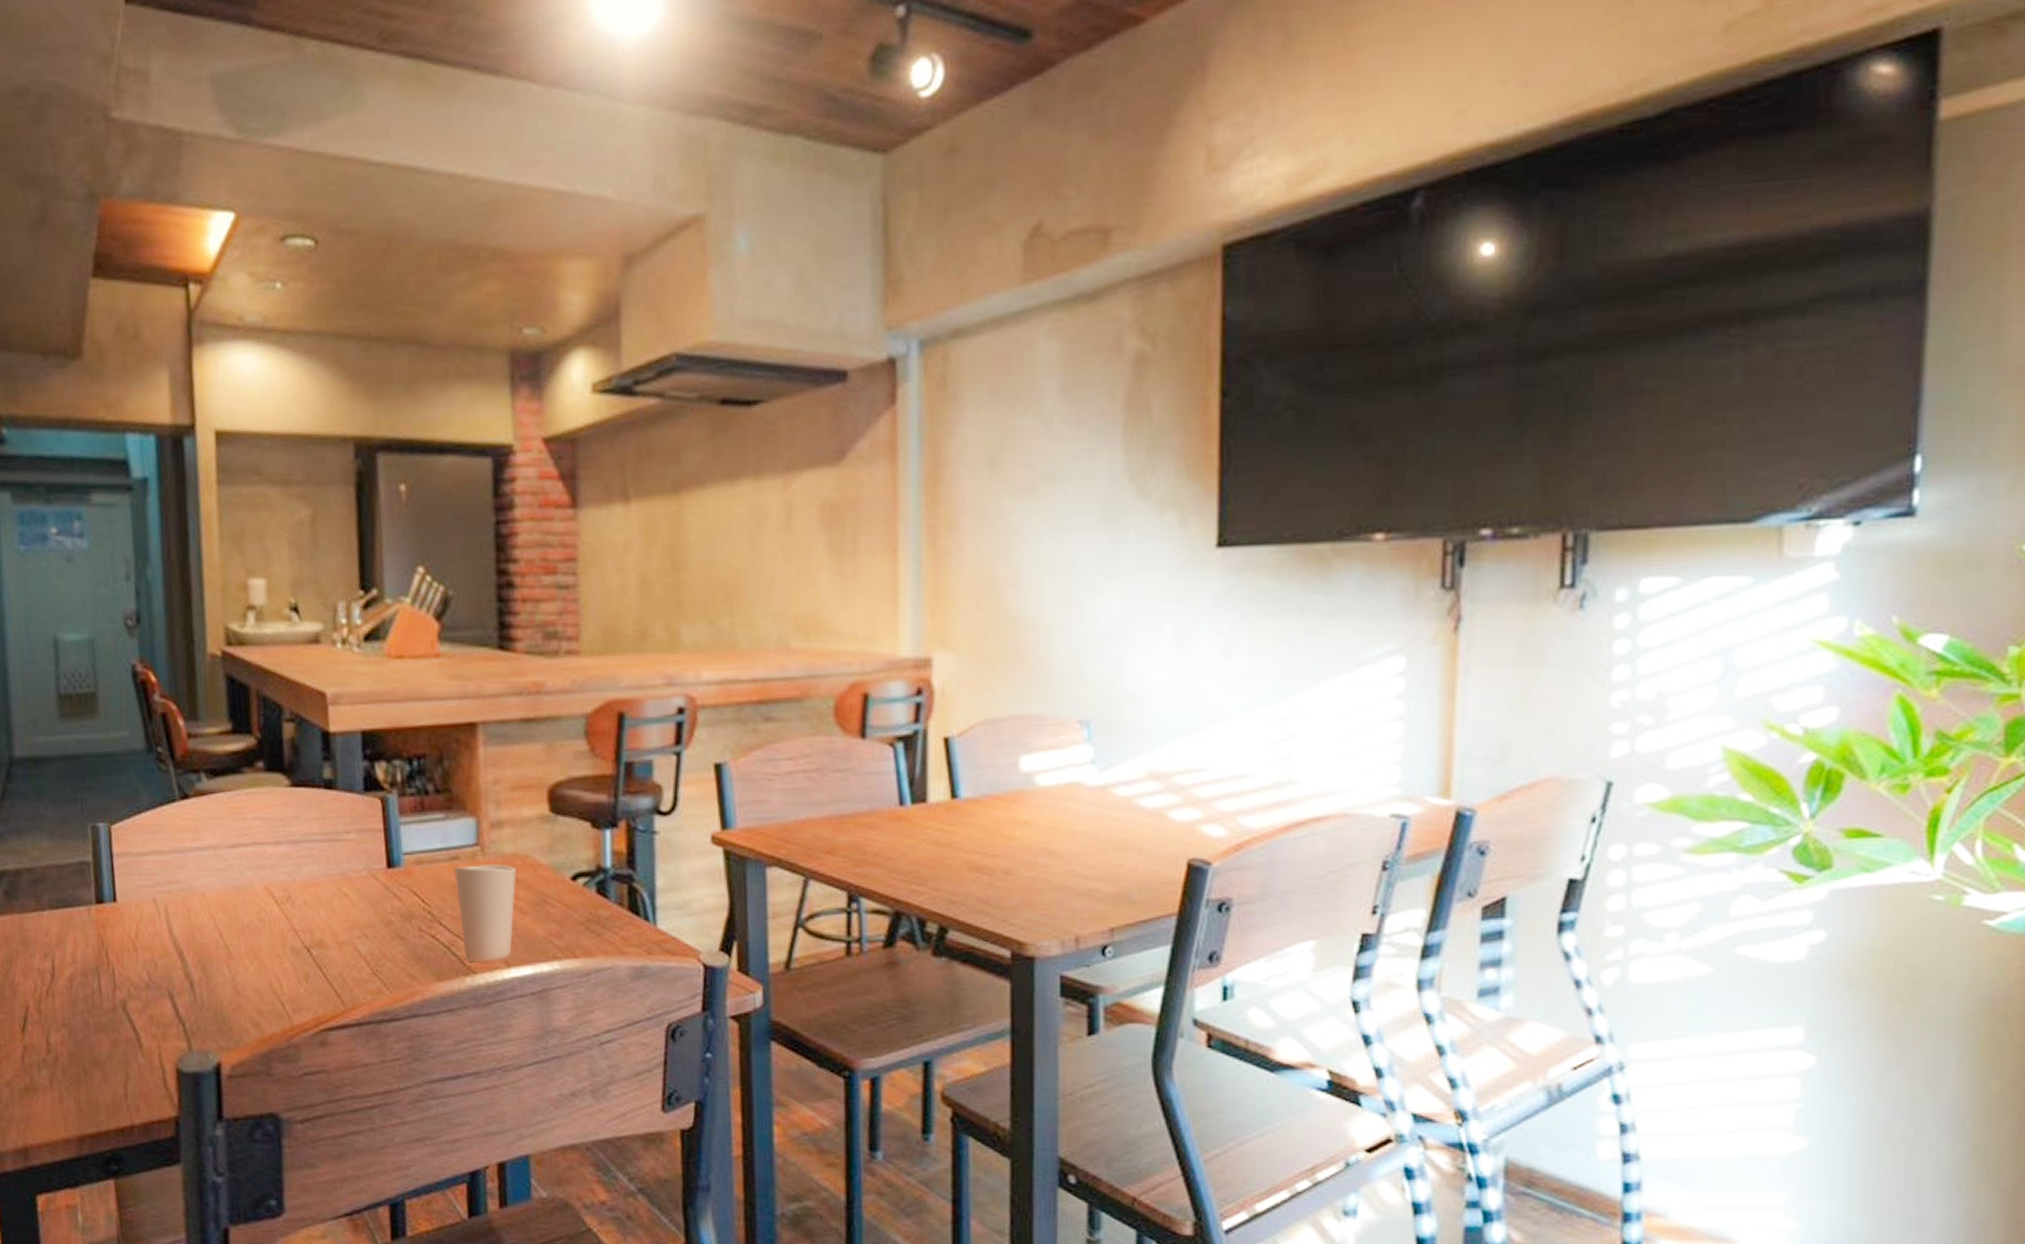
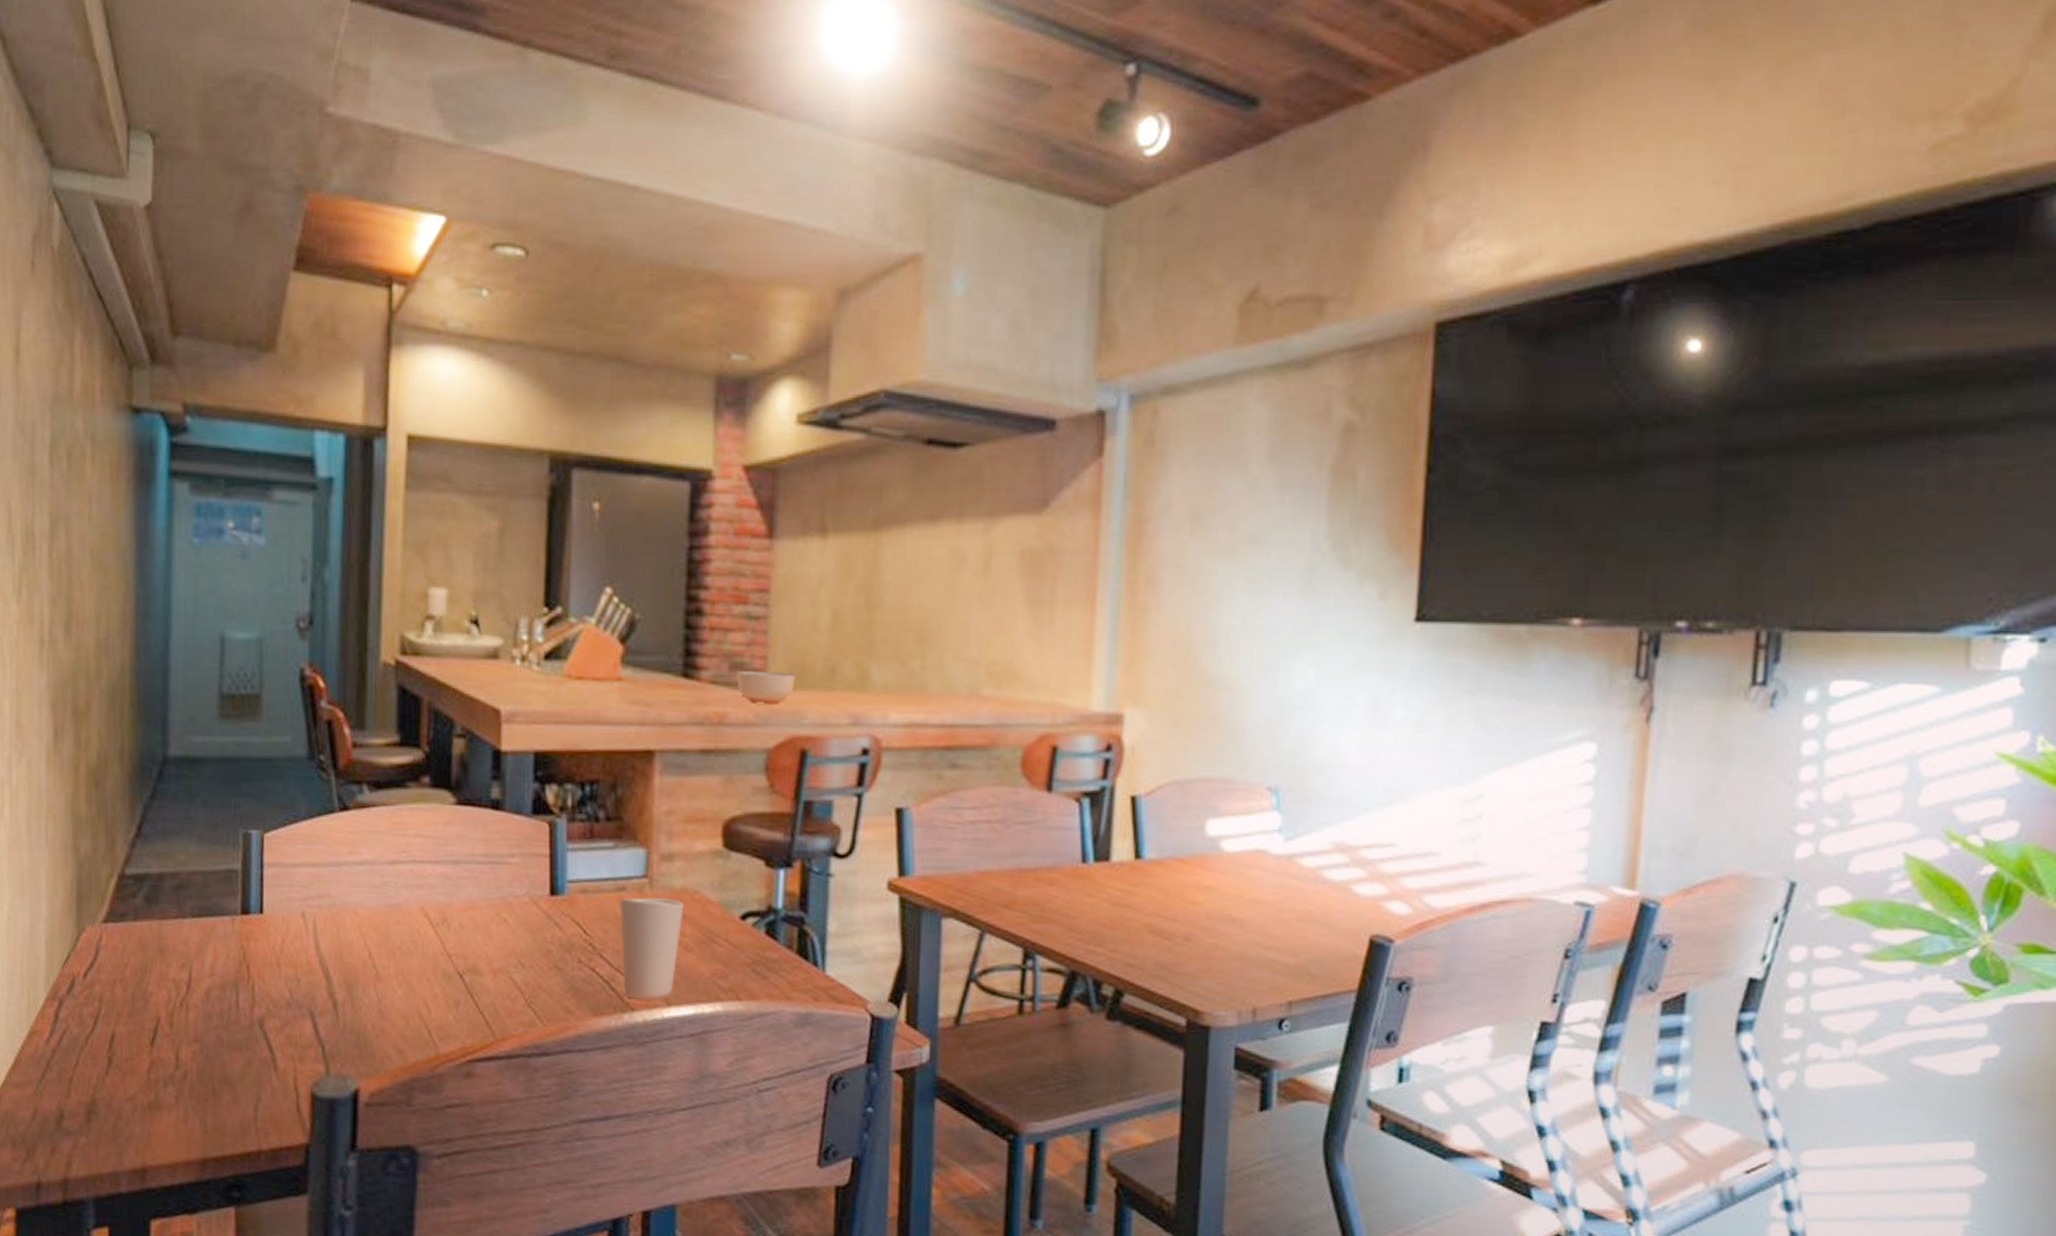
bowl: none [551,638,609,672] -> present [737,670,797,706]

